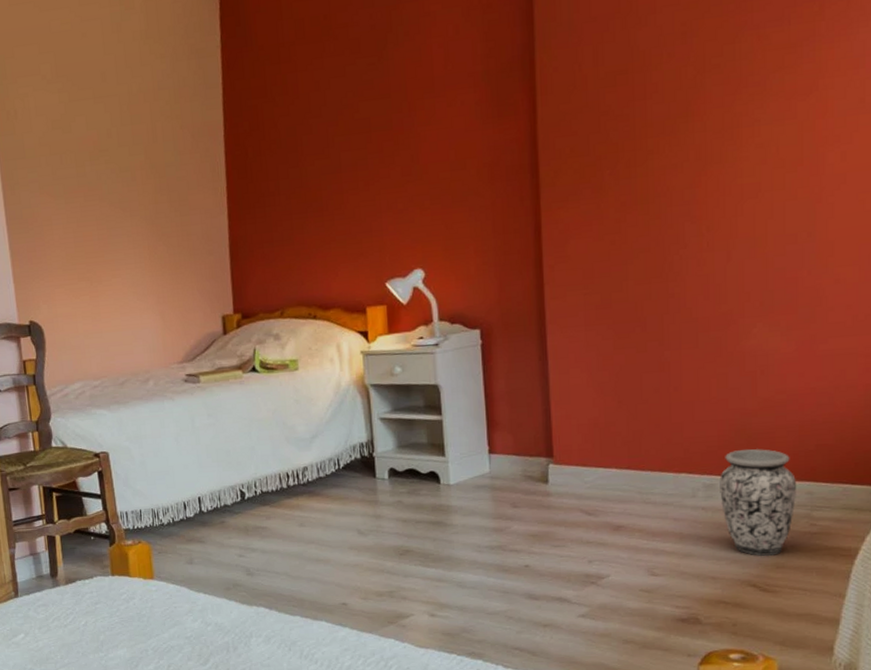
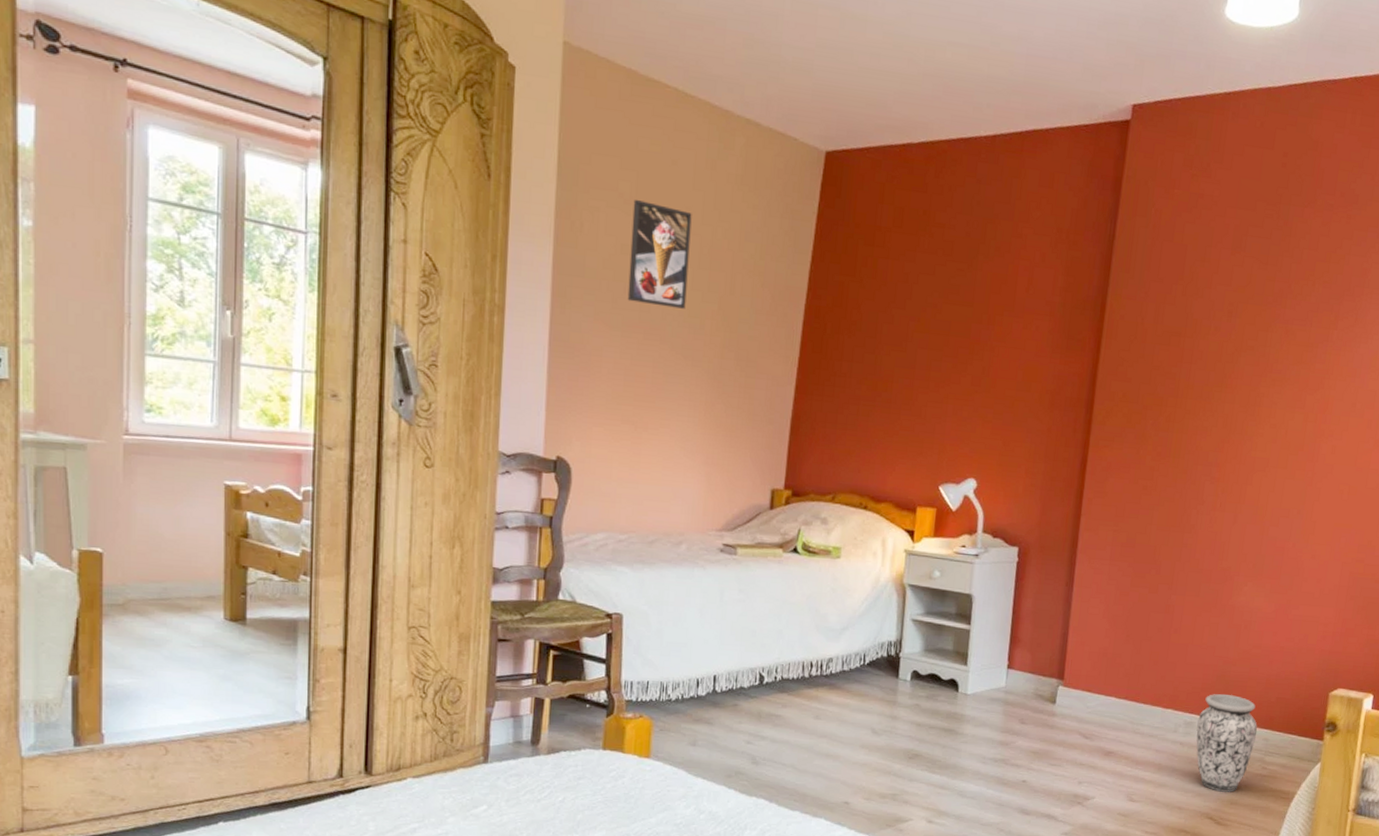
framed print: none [55,76,116,170] -> present [627,199,692,309]

